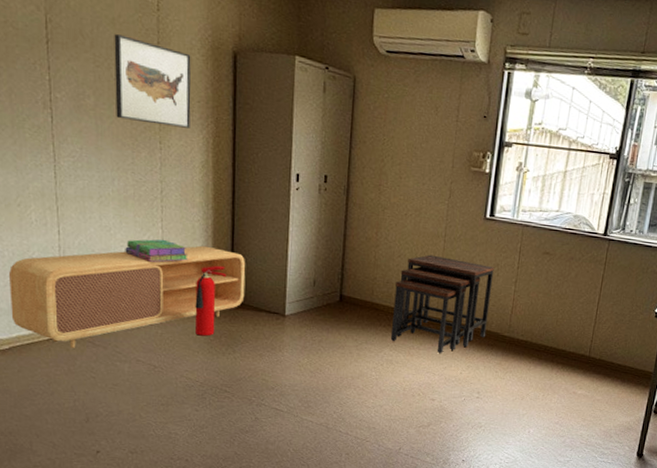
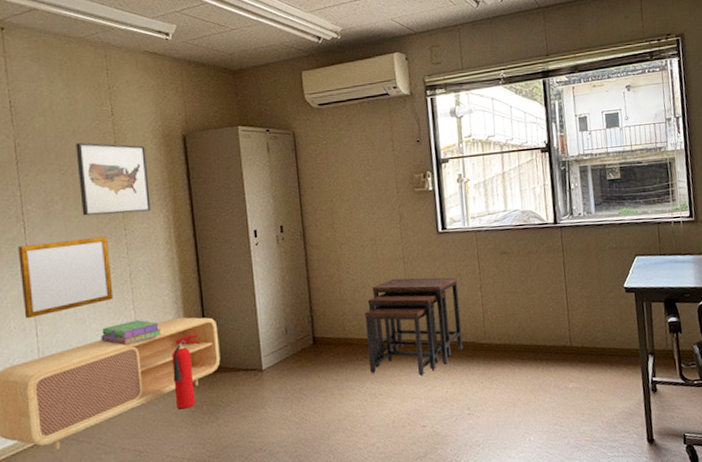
writing board: none [44,135,142,215] -> present [18,236,114,319]

